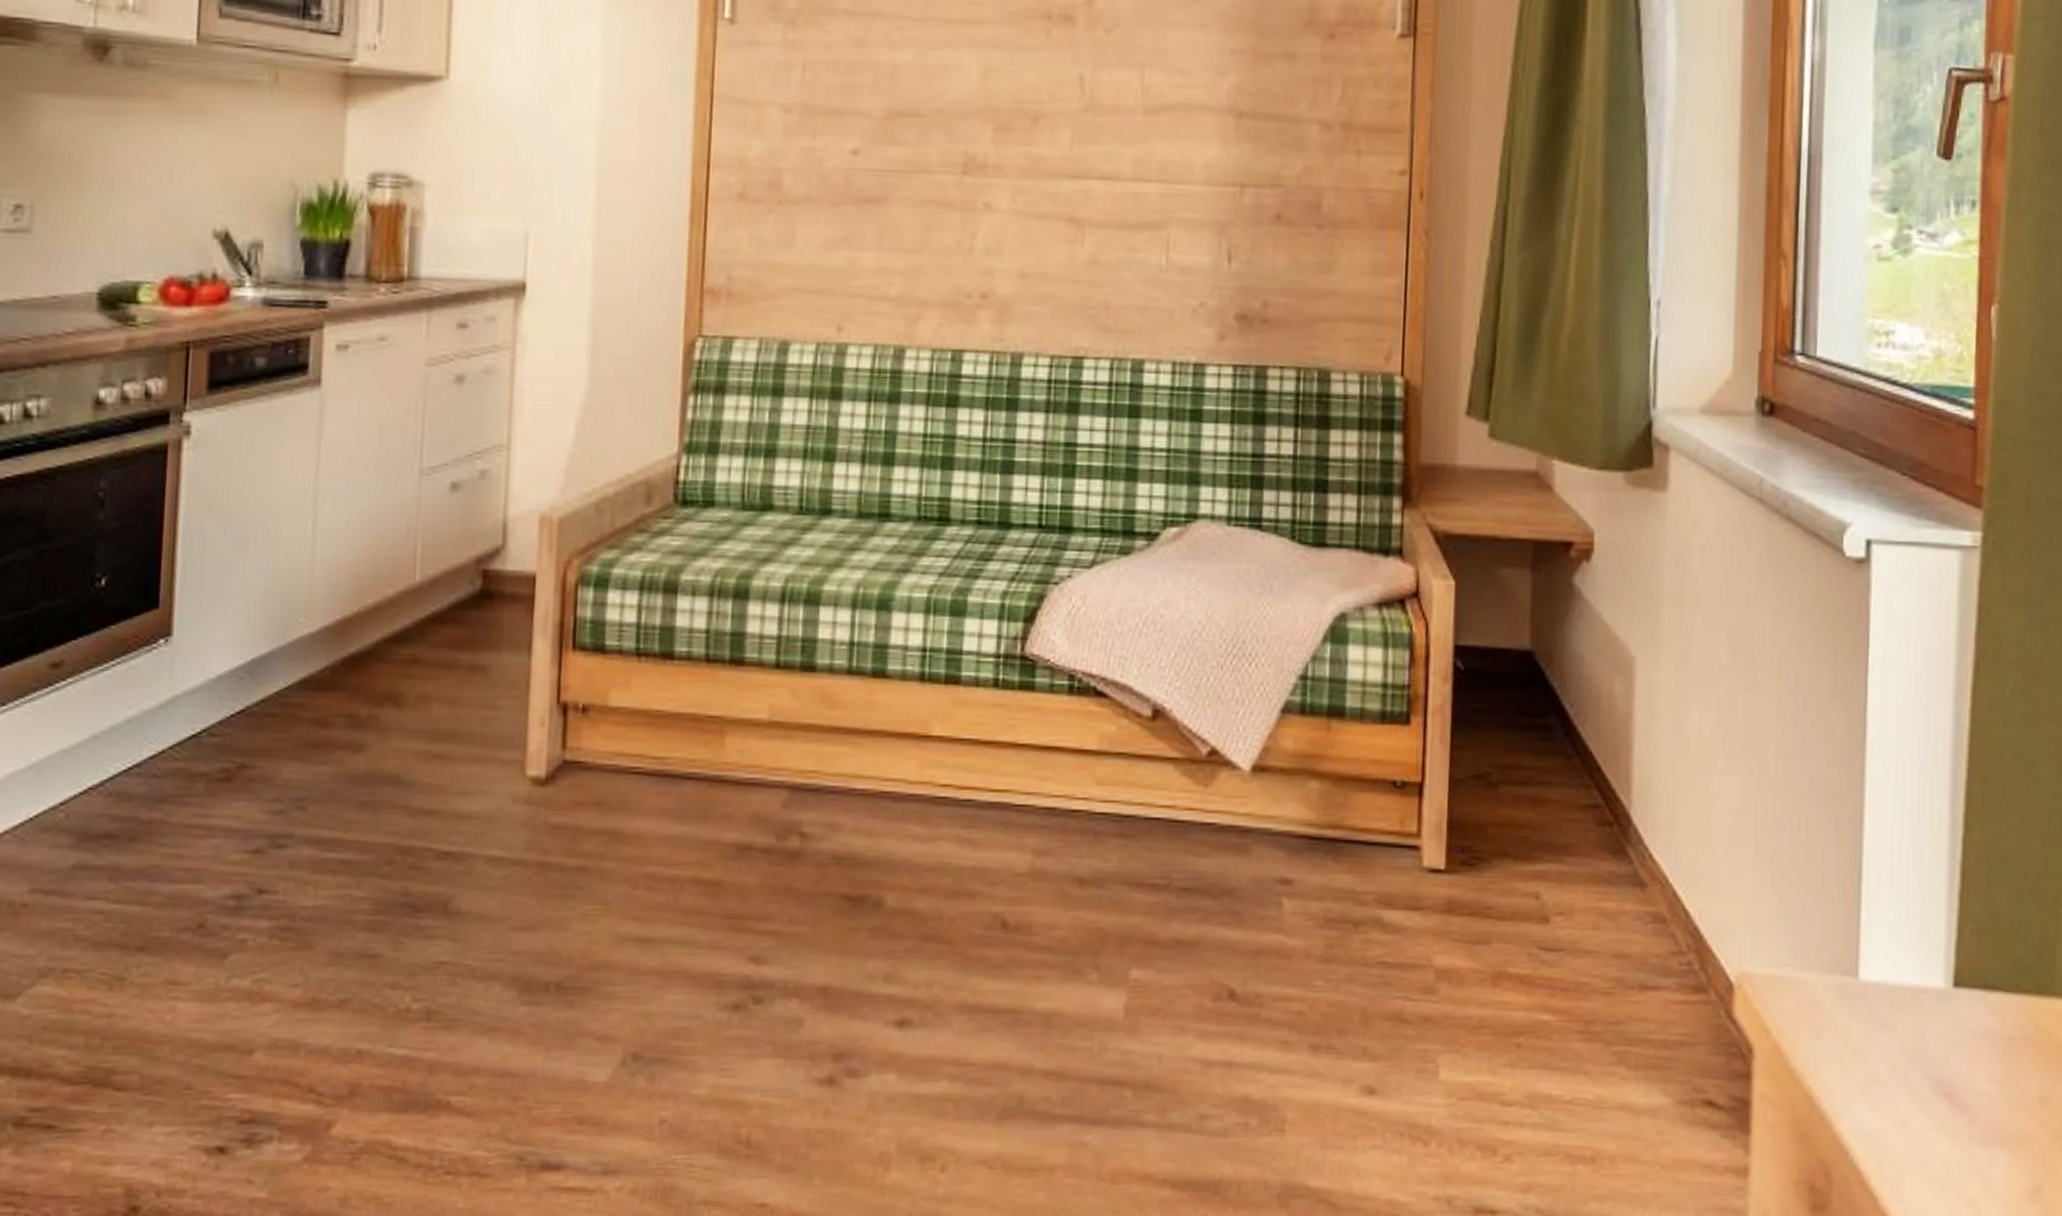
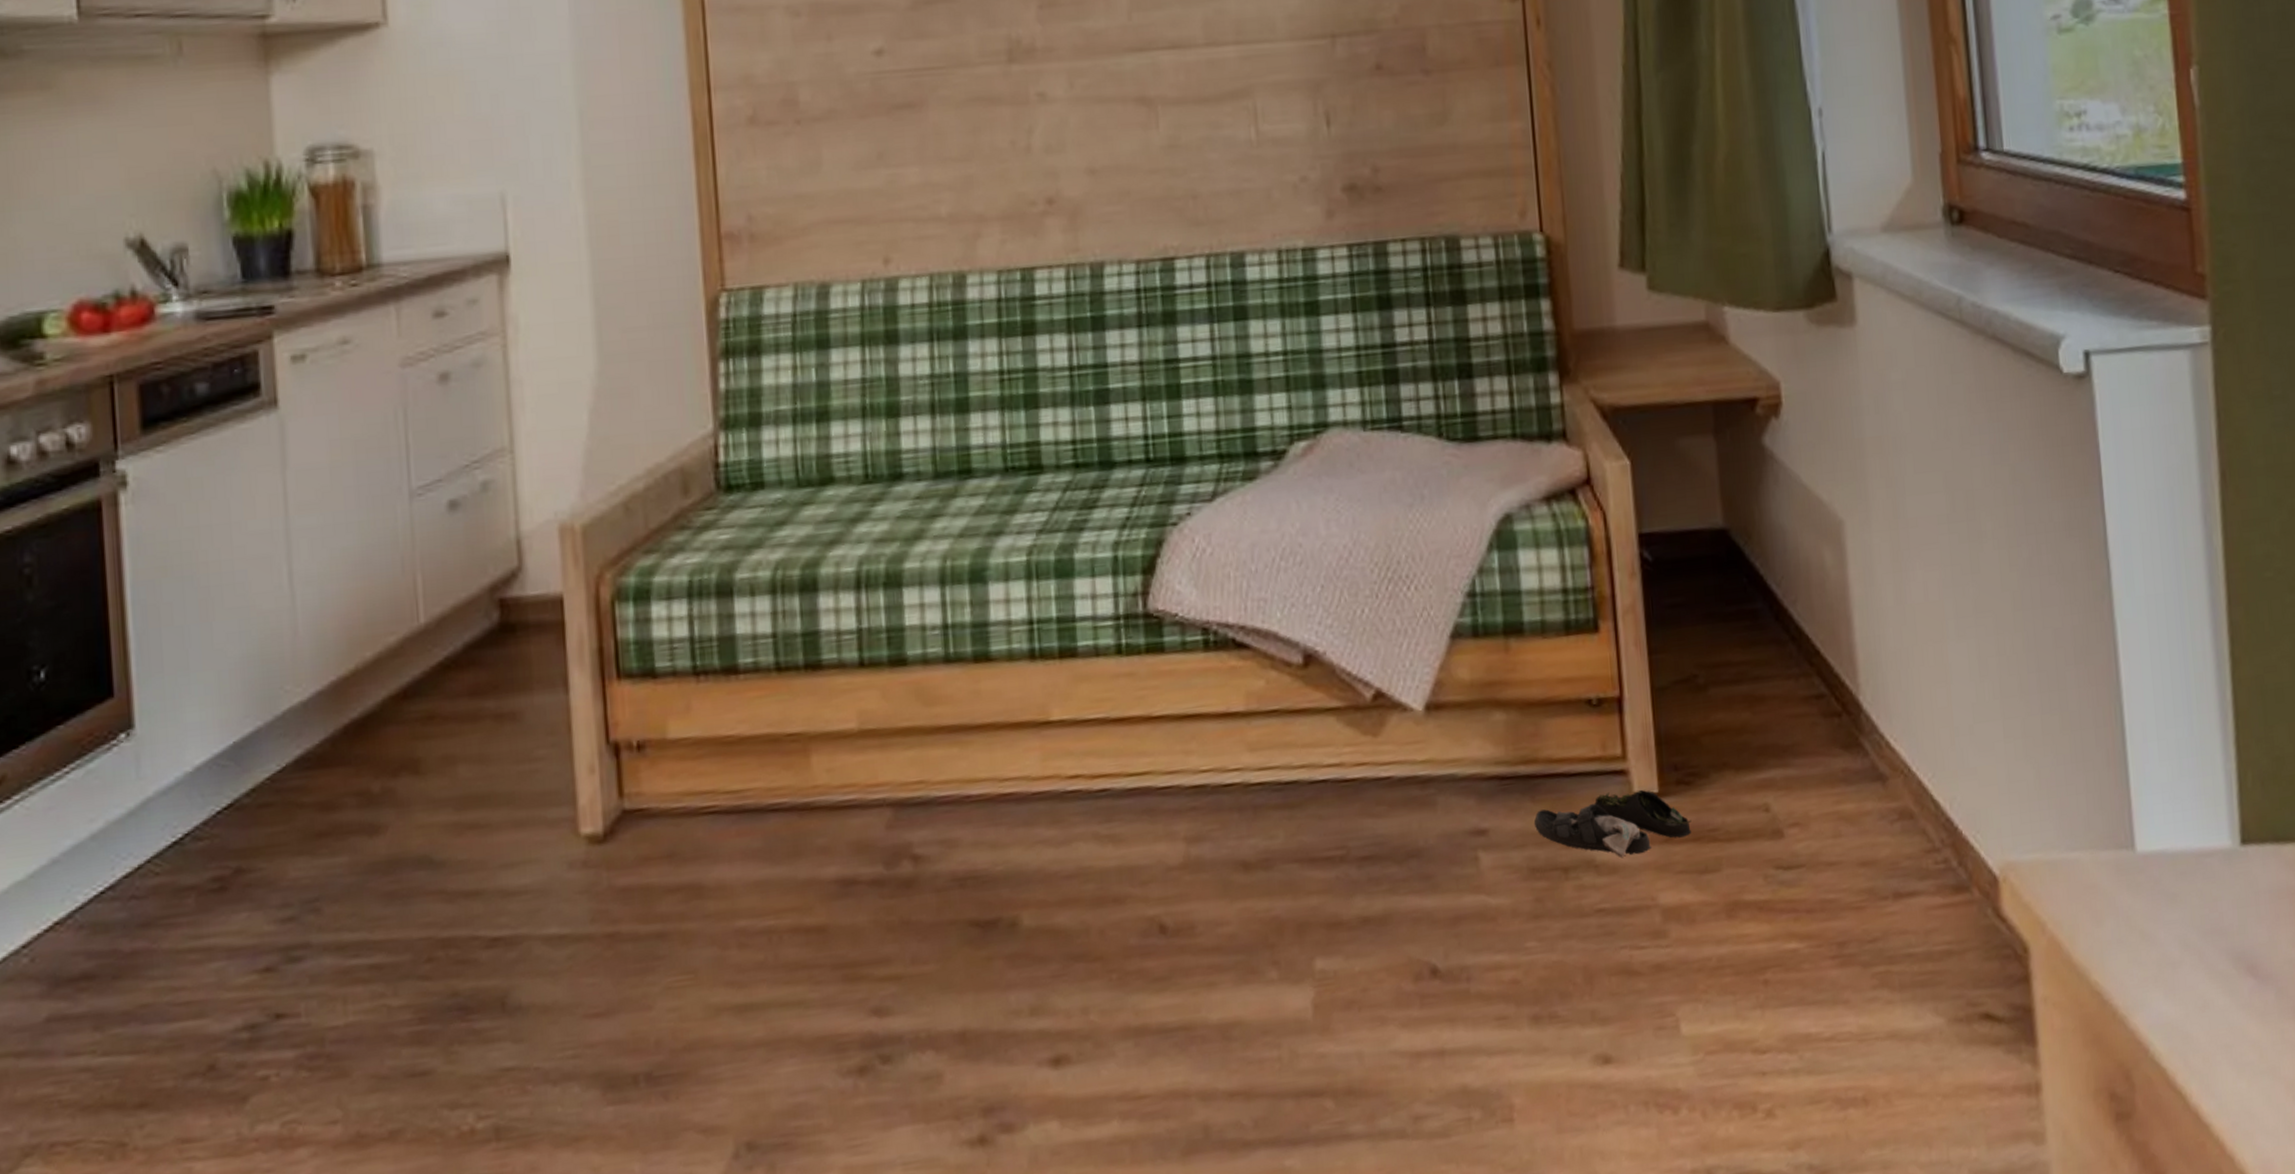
shoe: none [1333,863,1471,920] -> present [1533,789,1691,857]

